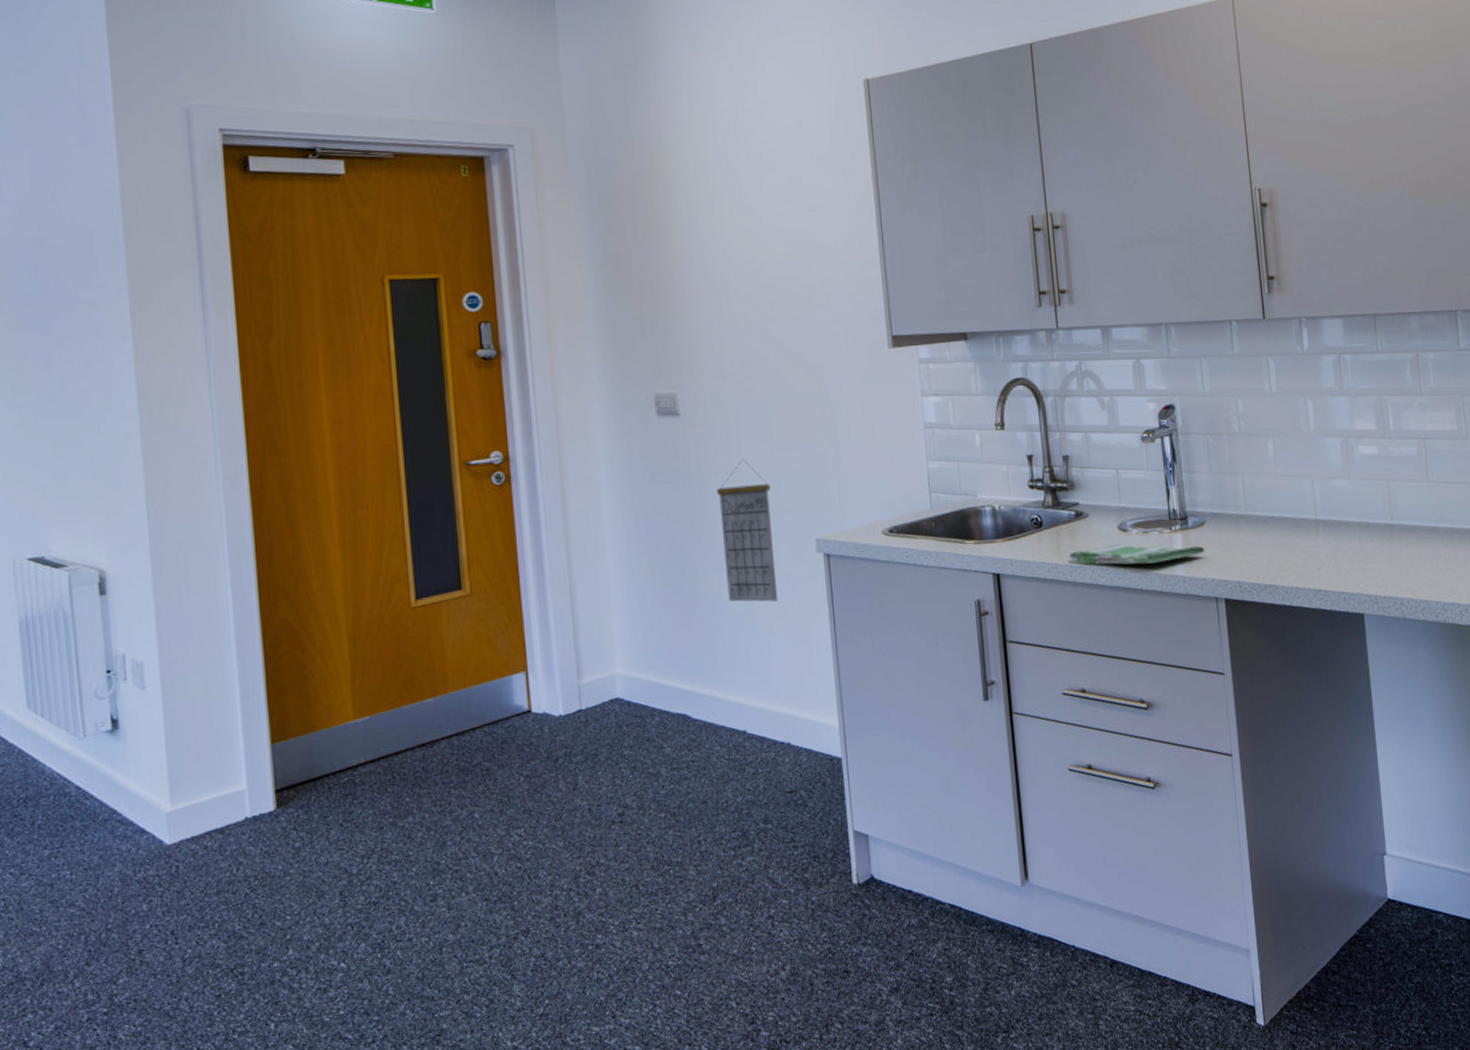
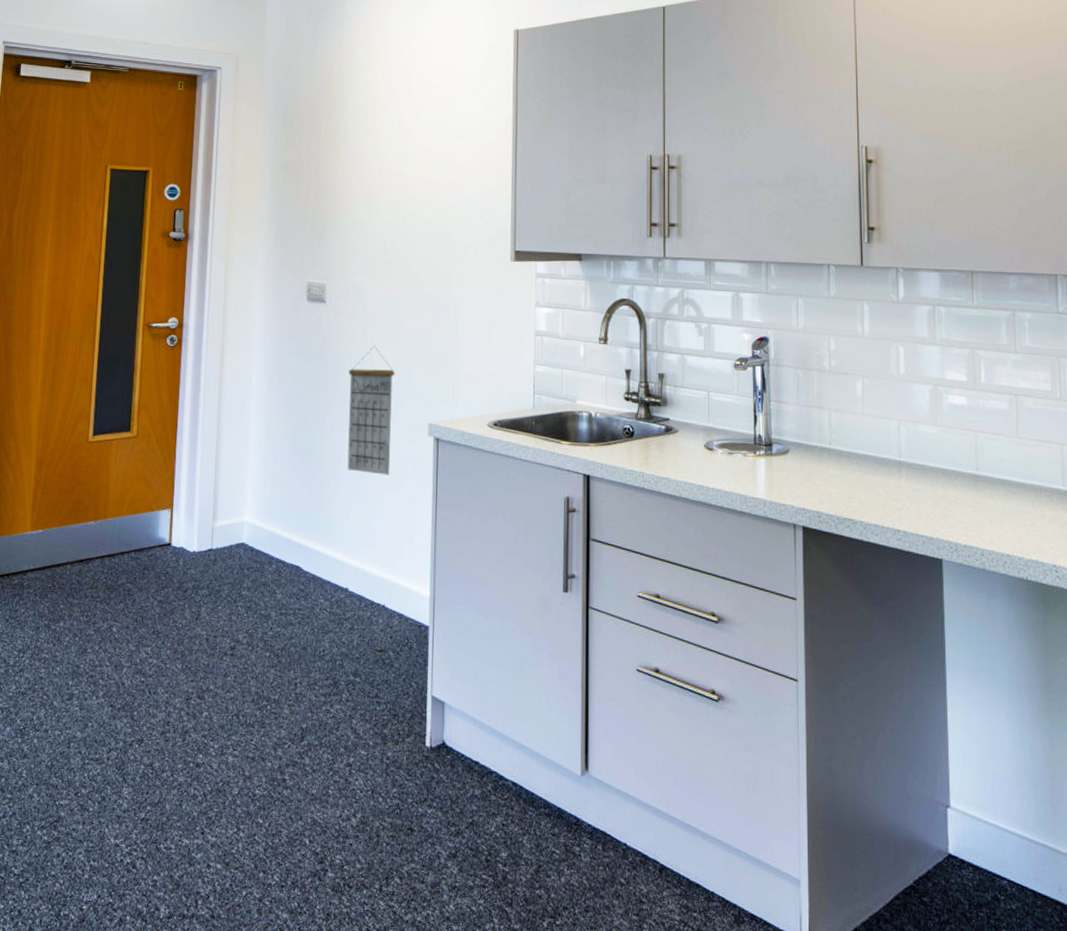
dish towel: present [1068,543,1205,566] -> none [655,461,787,484]

